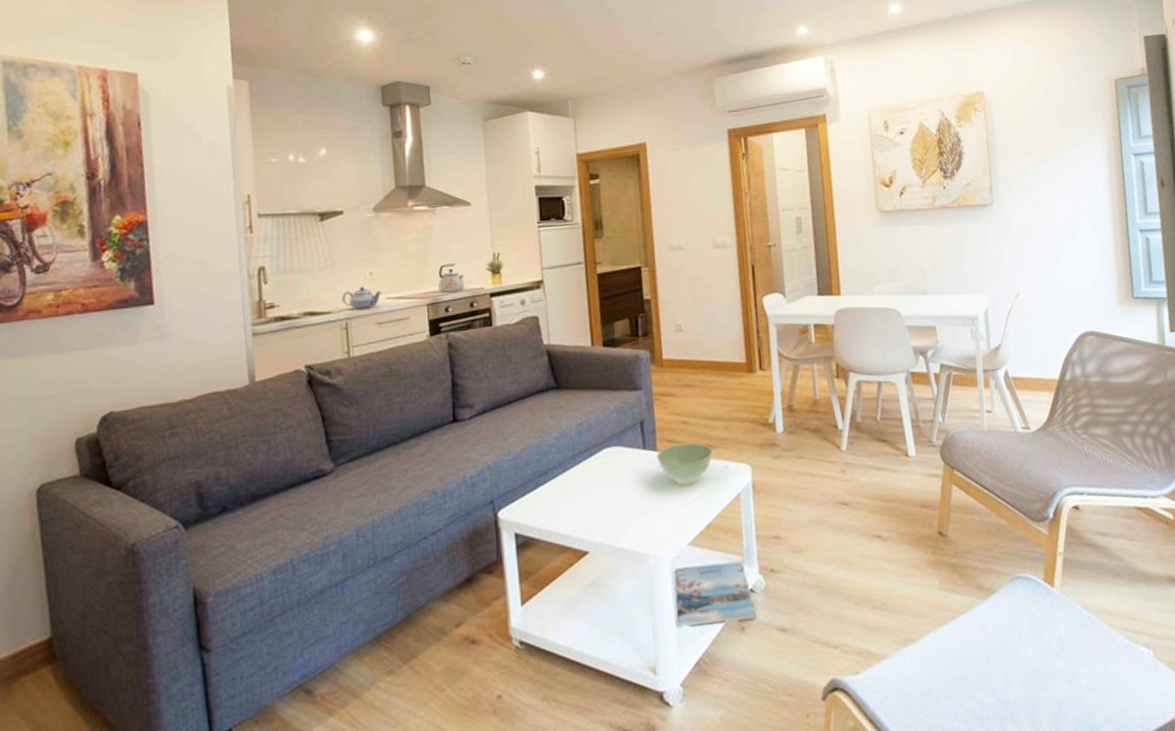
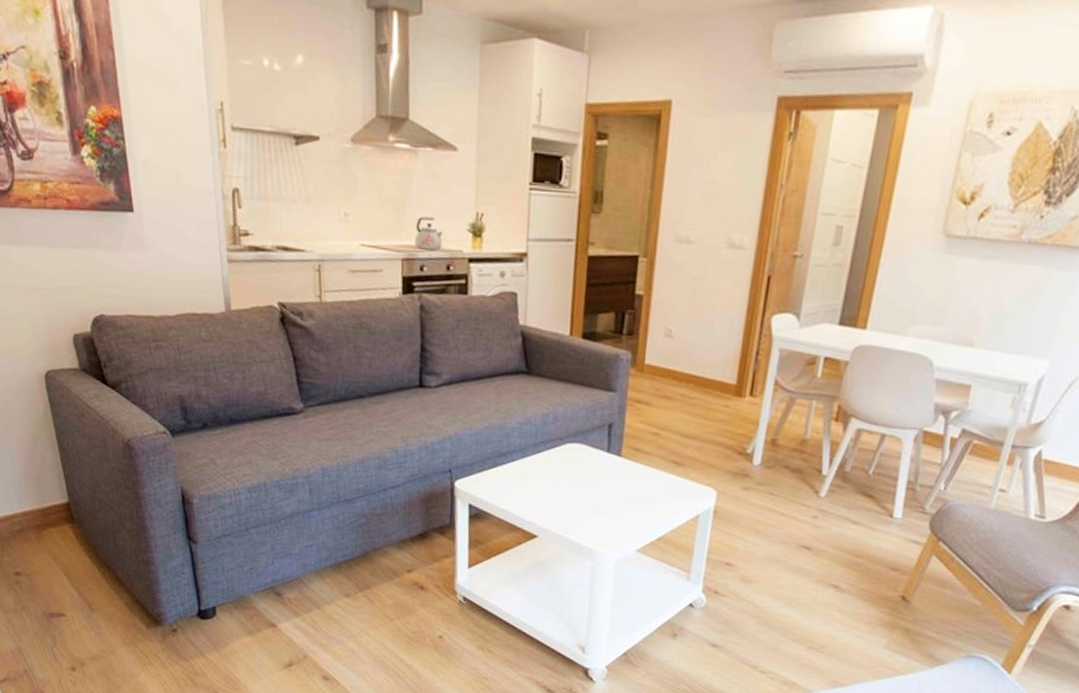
teapot: present [342,286,382,311] -> none [316,227,357,255]
bowl: present [656,442,713,487] -> none [619,454,680,498]
magazine: present [675,561,756,628] -> none [613,569,691,630]

